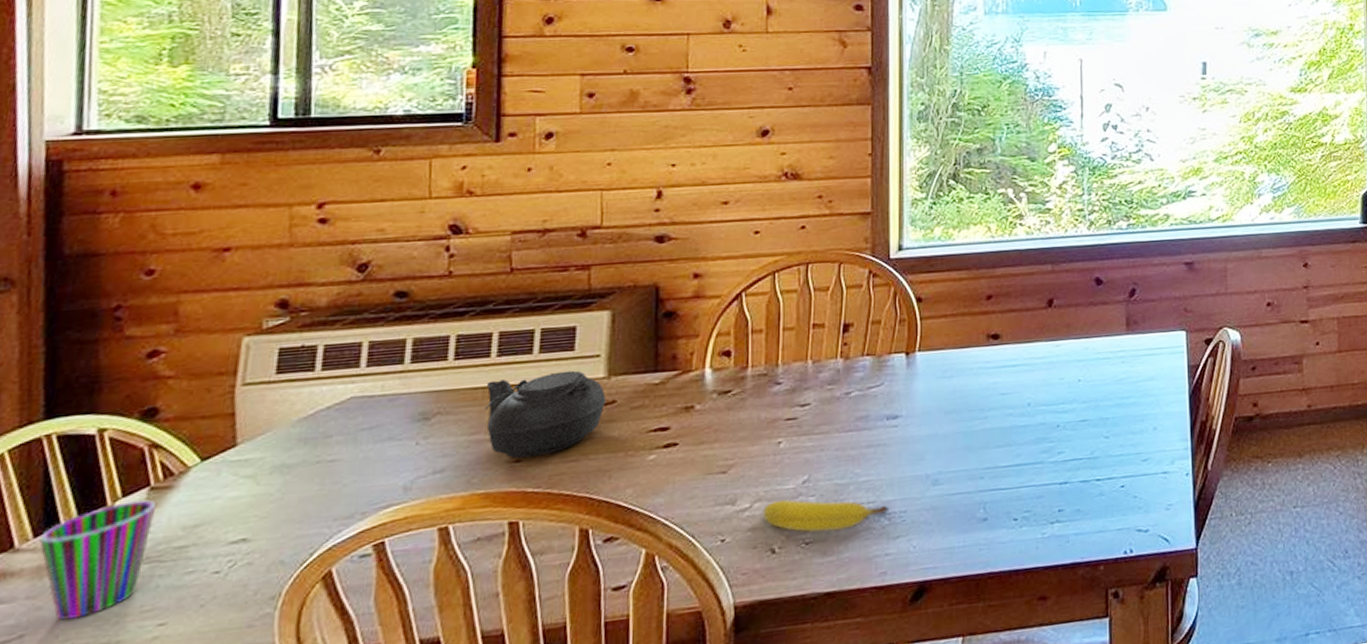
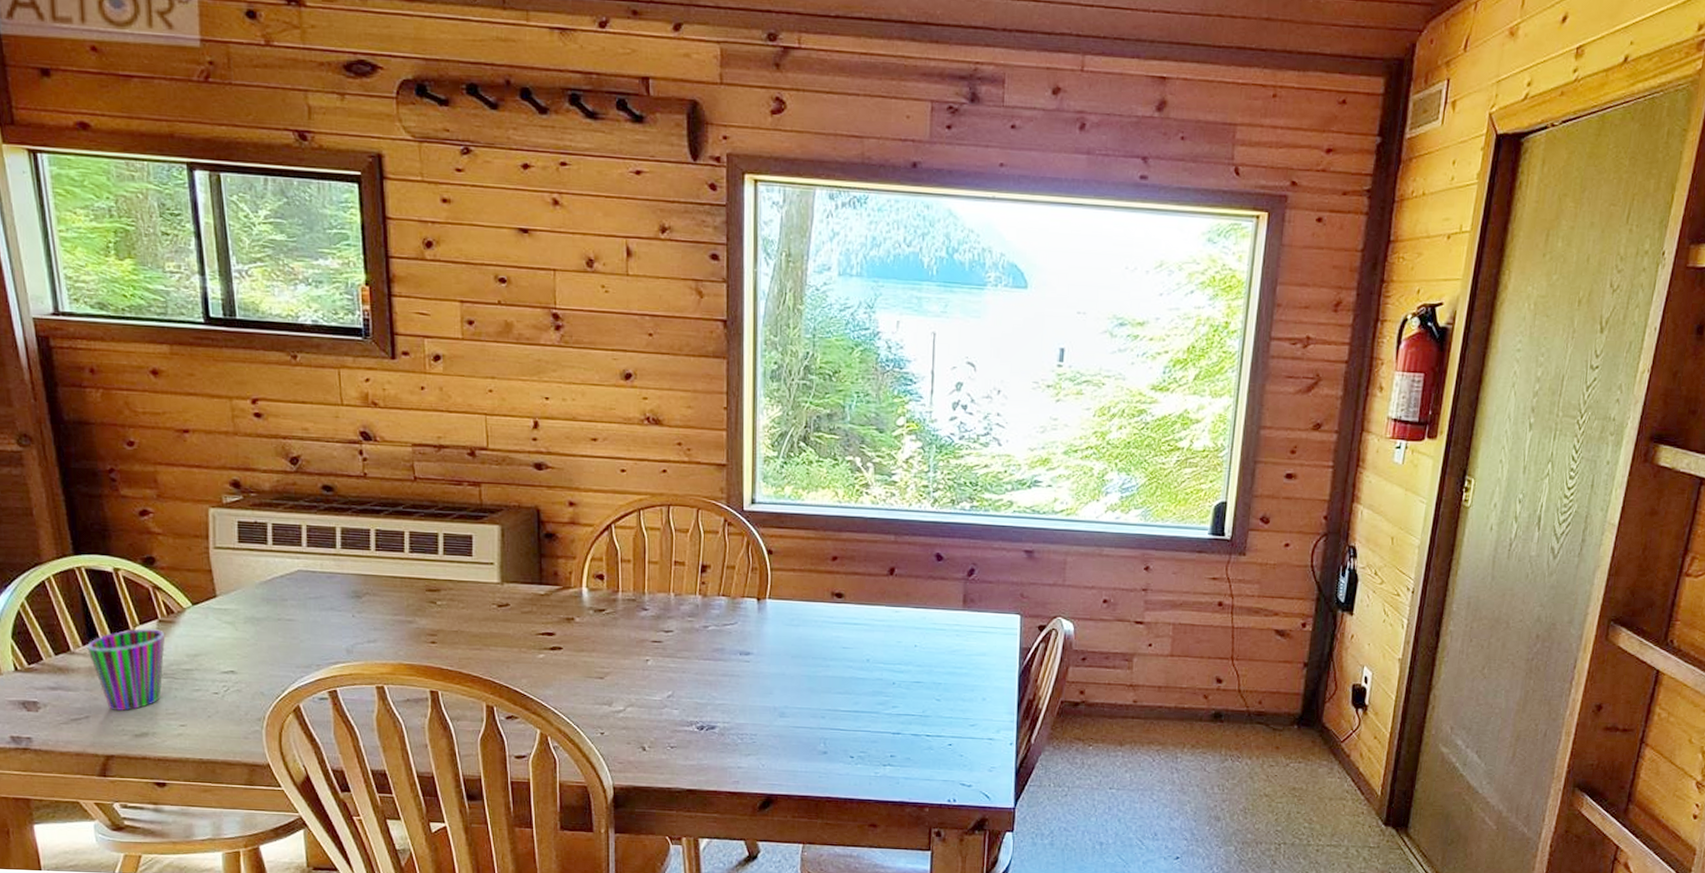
teapot: present [484,370,606,459] -> none [403,572,501,642]
fruit: present [762,499,888,532] -> none [634,707,741,741]

